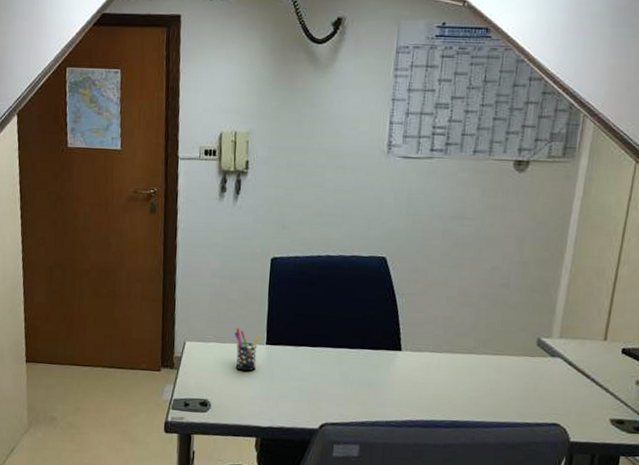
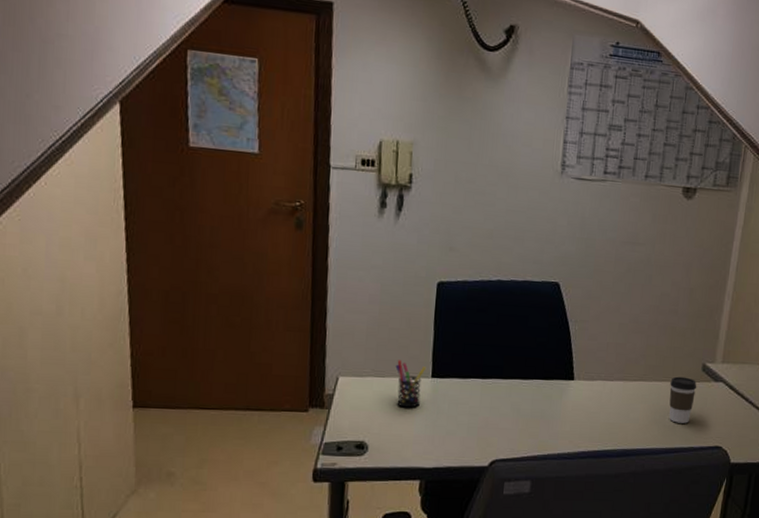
coffee cup: none [501,350,532,398] -> present [669,376,697,424]

